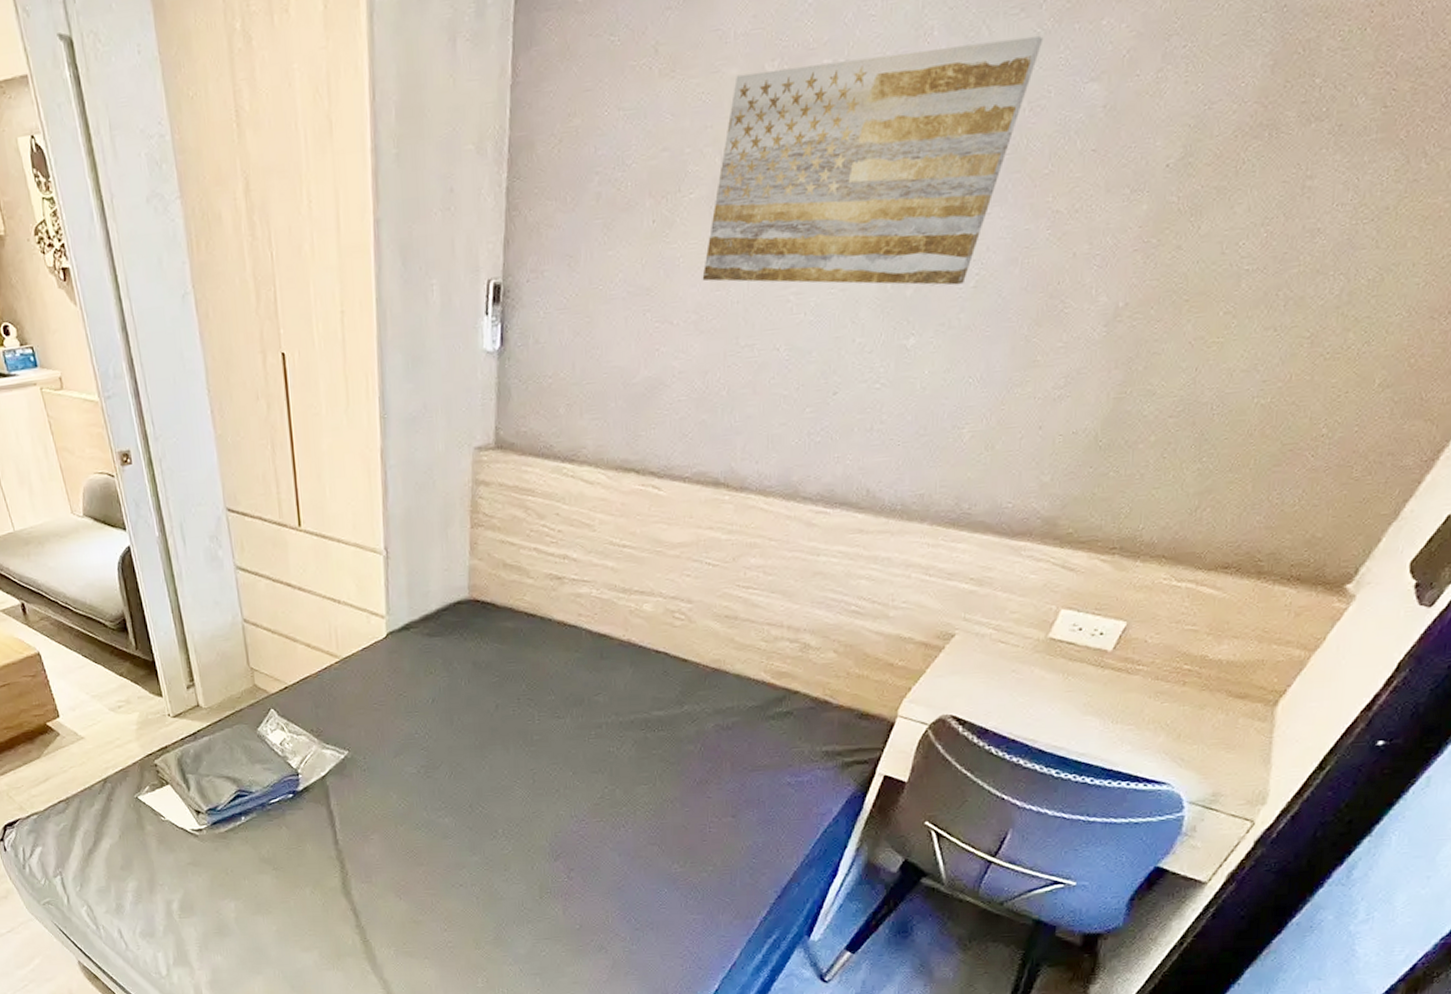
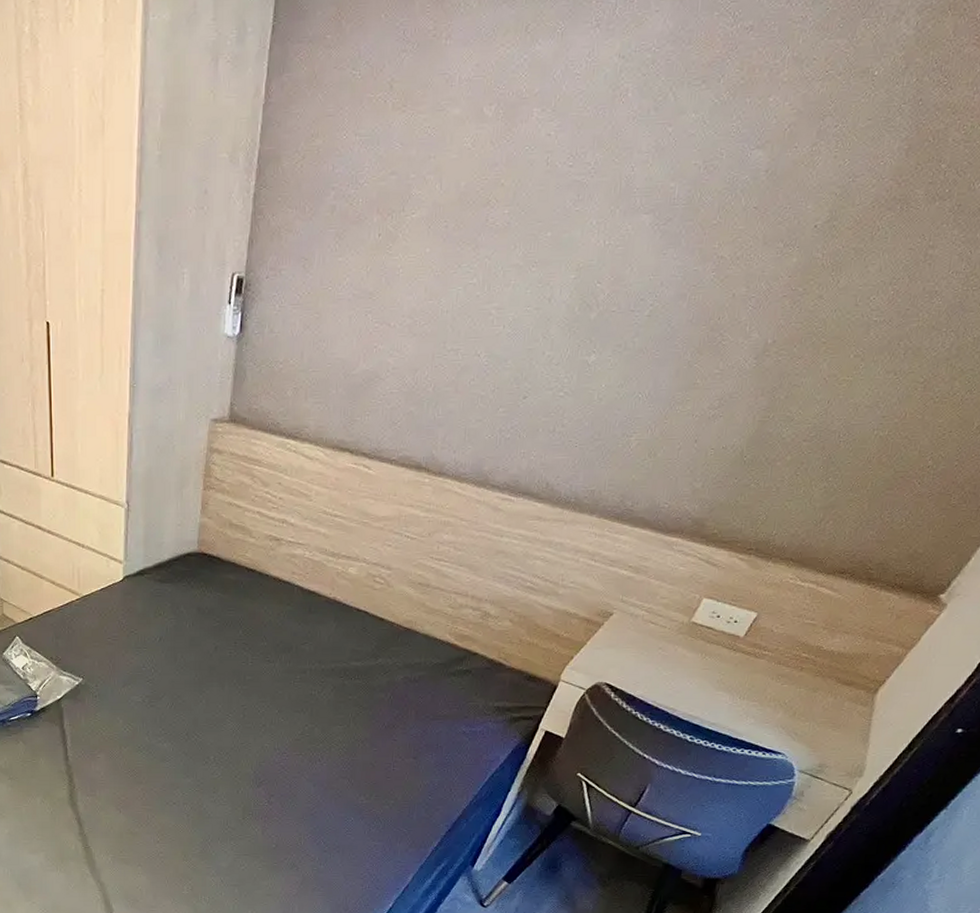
wall art: present [702,35,1044,286] -> none [418,105,720,313]

